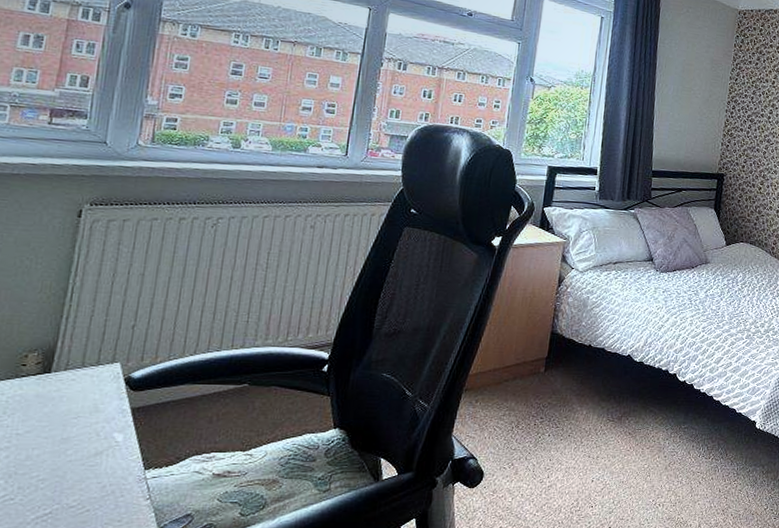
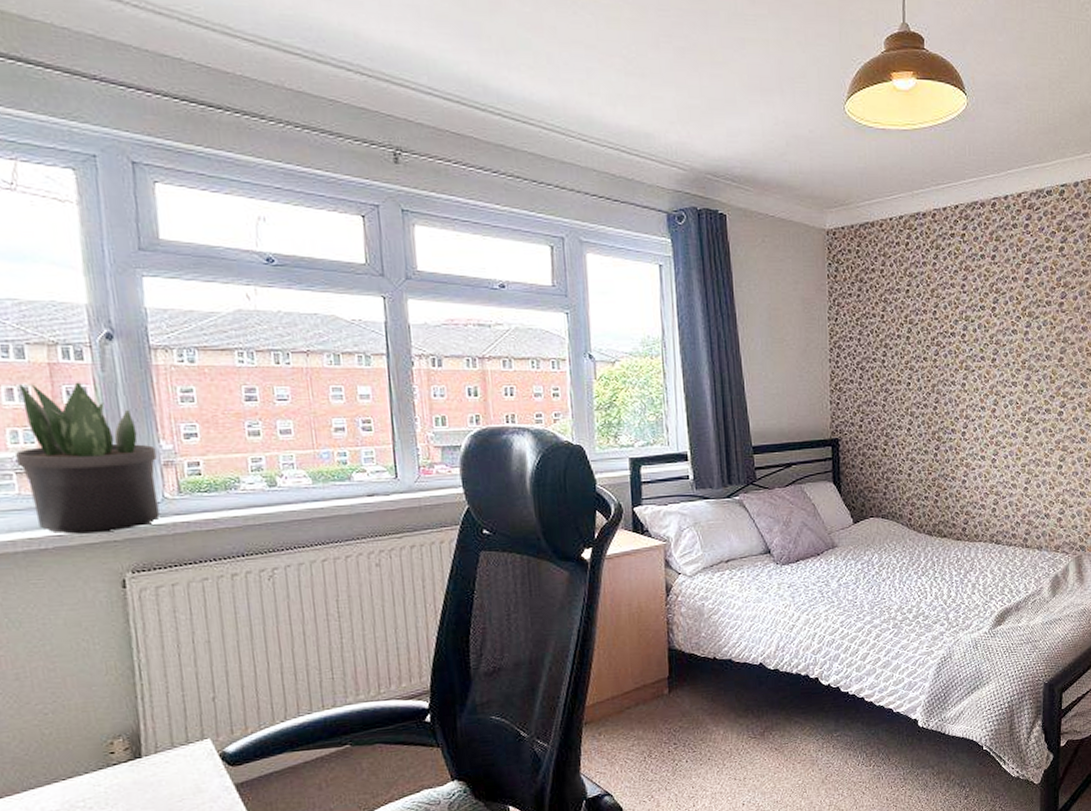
planter: none [14,33,142,168] -> present [16,382,160,534]

